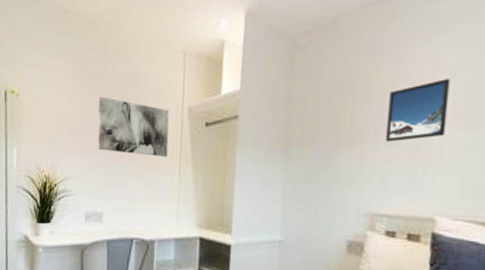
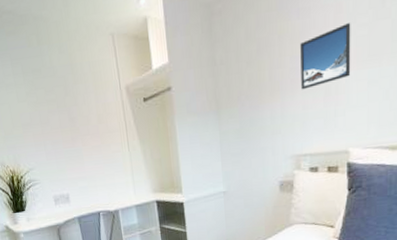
wall art: present [98,96,169,157] -> none [43,89,115,140]

